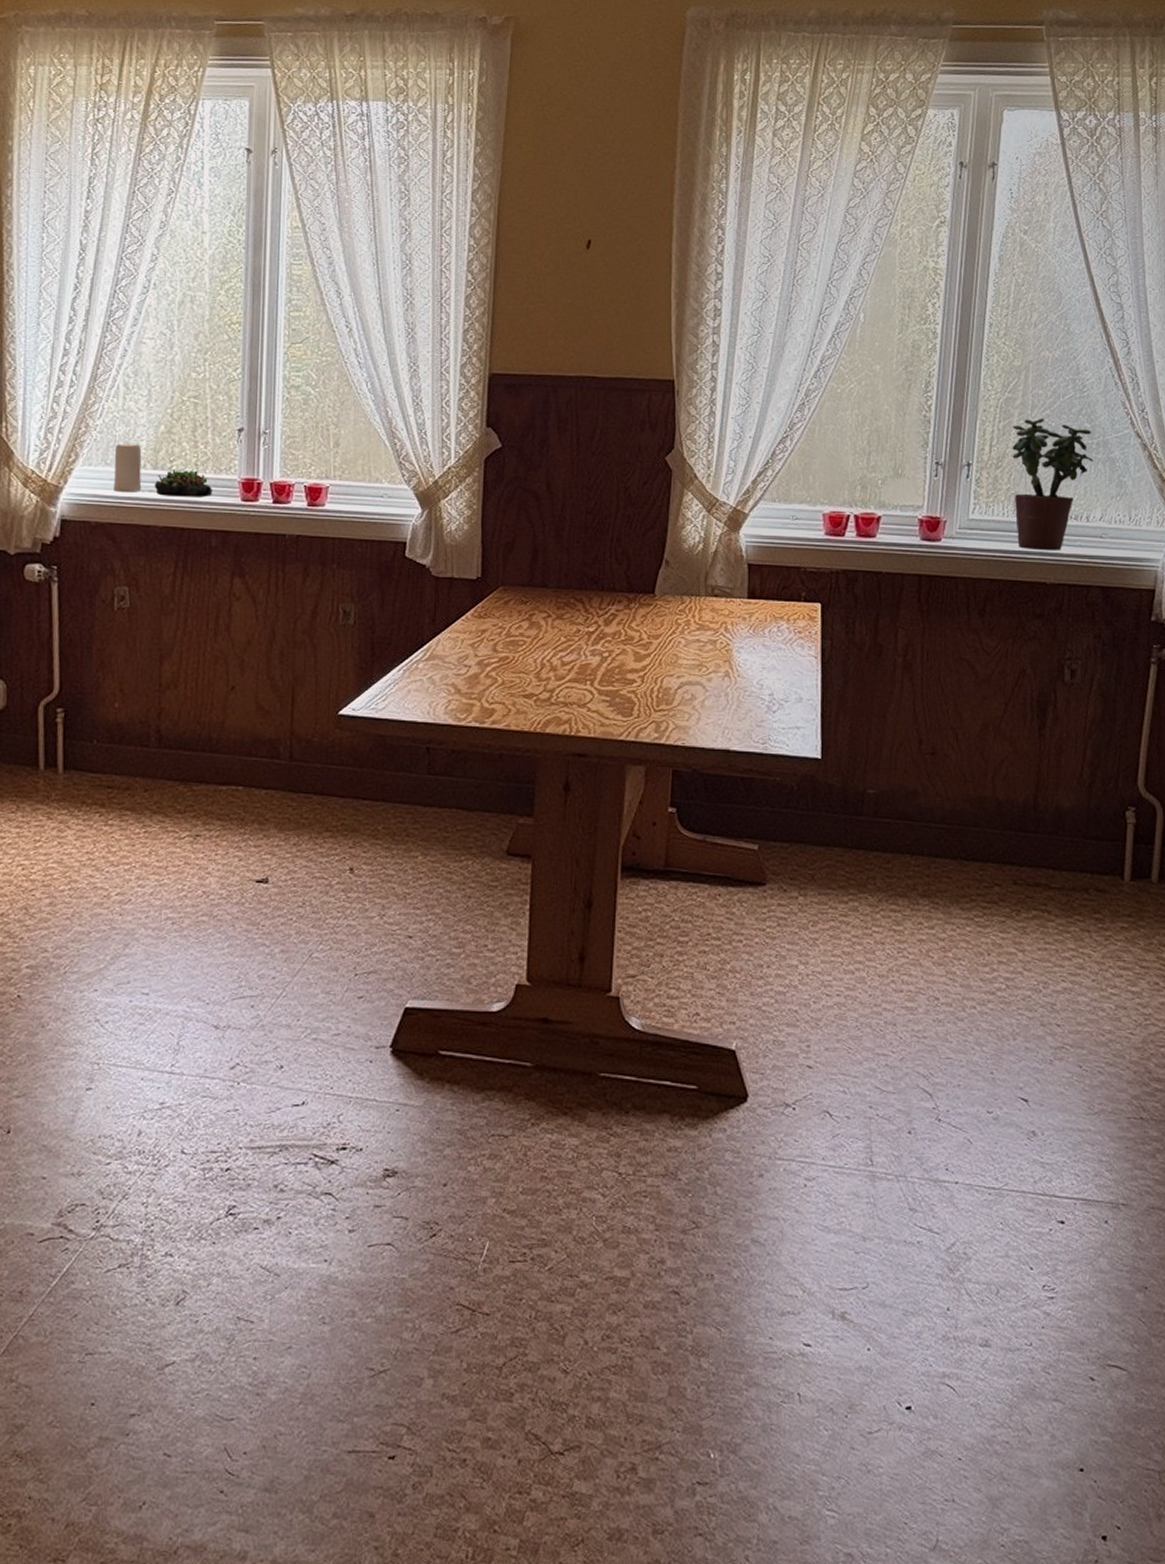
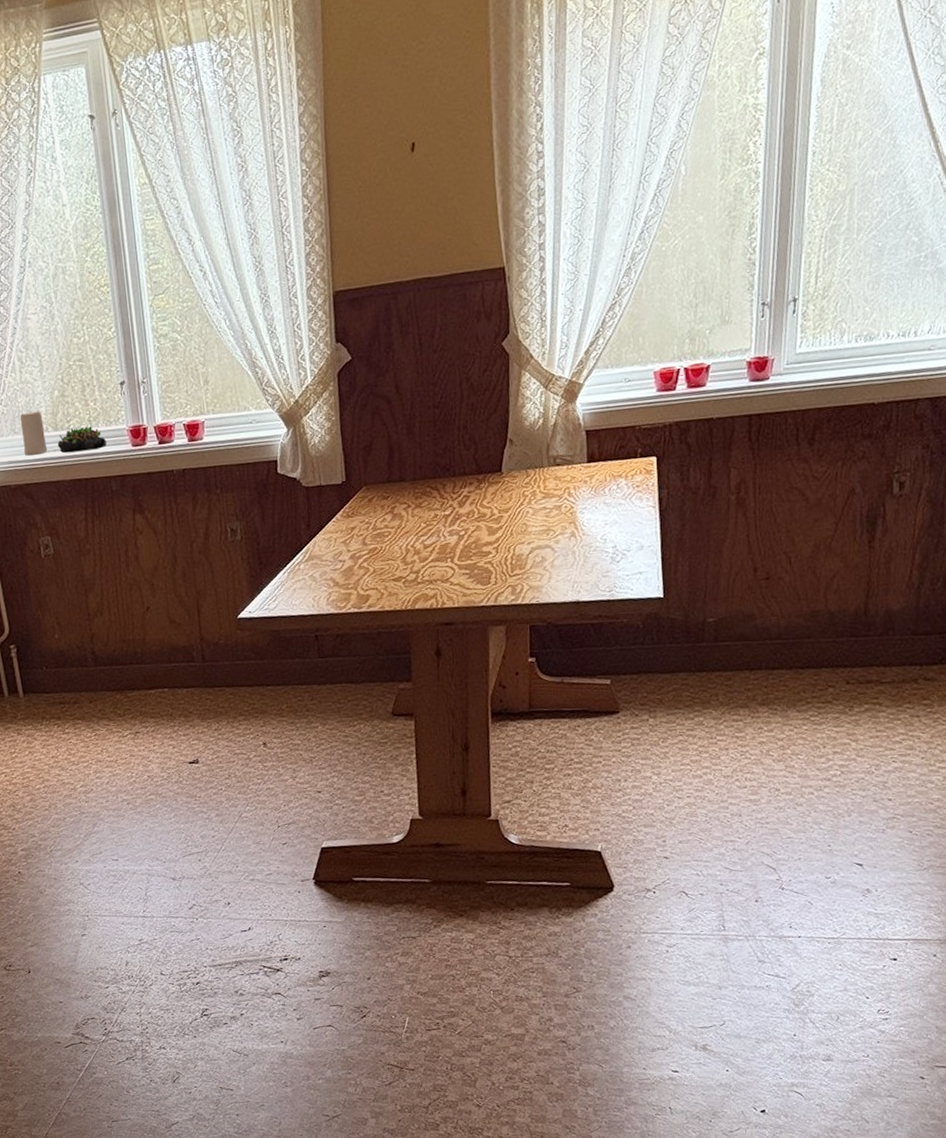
potted plant: present [1012,418,1094,552] -> none [838,240,921,374]

